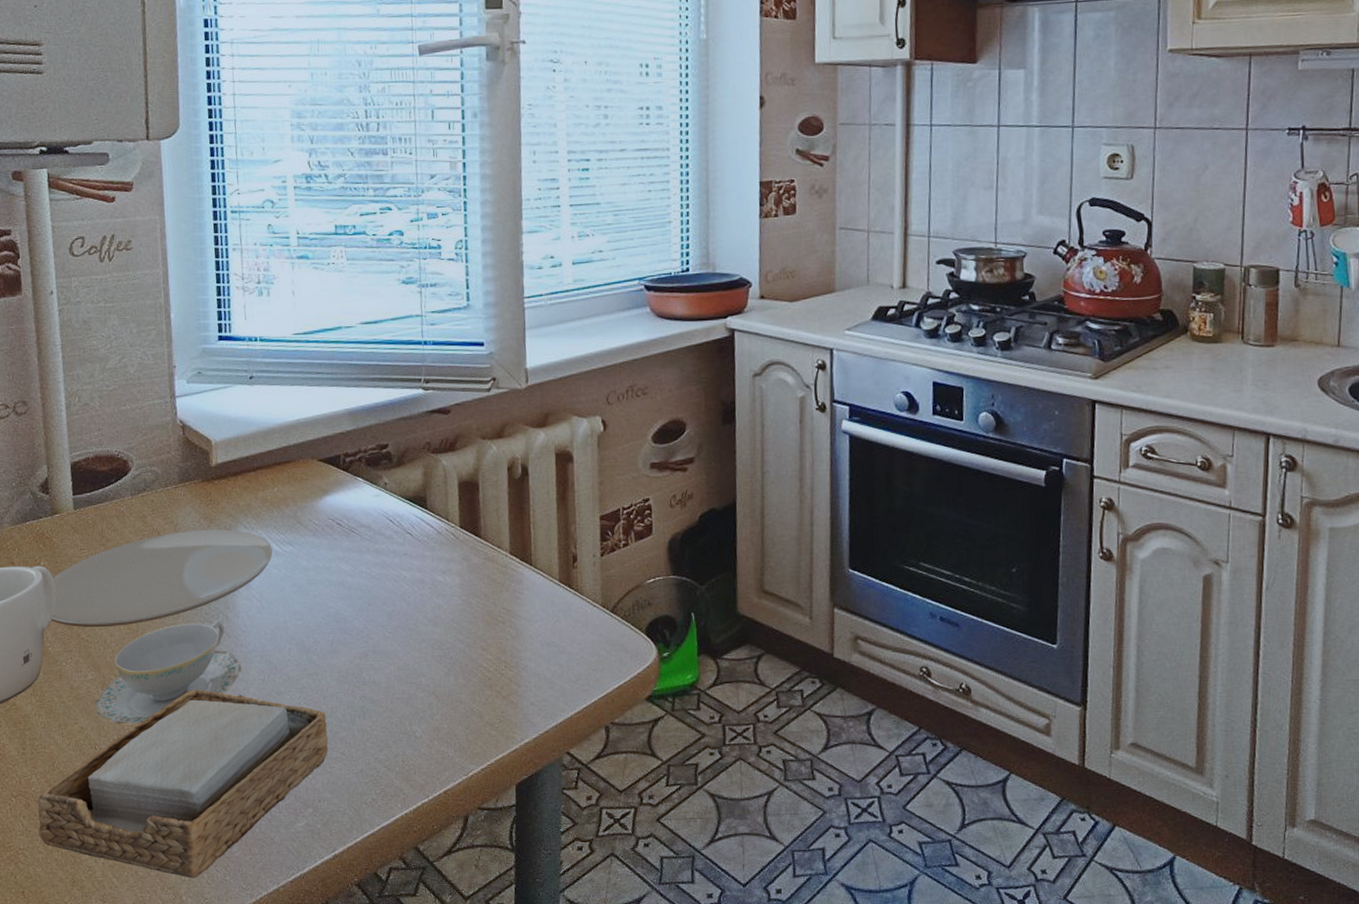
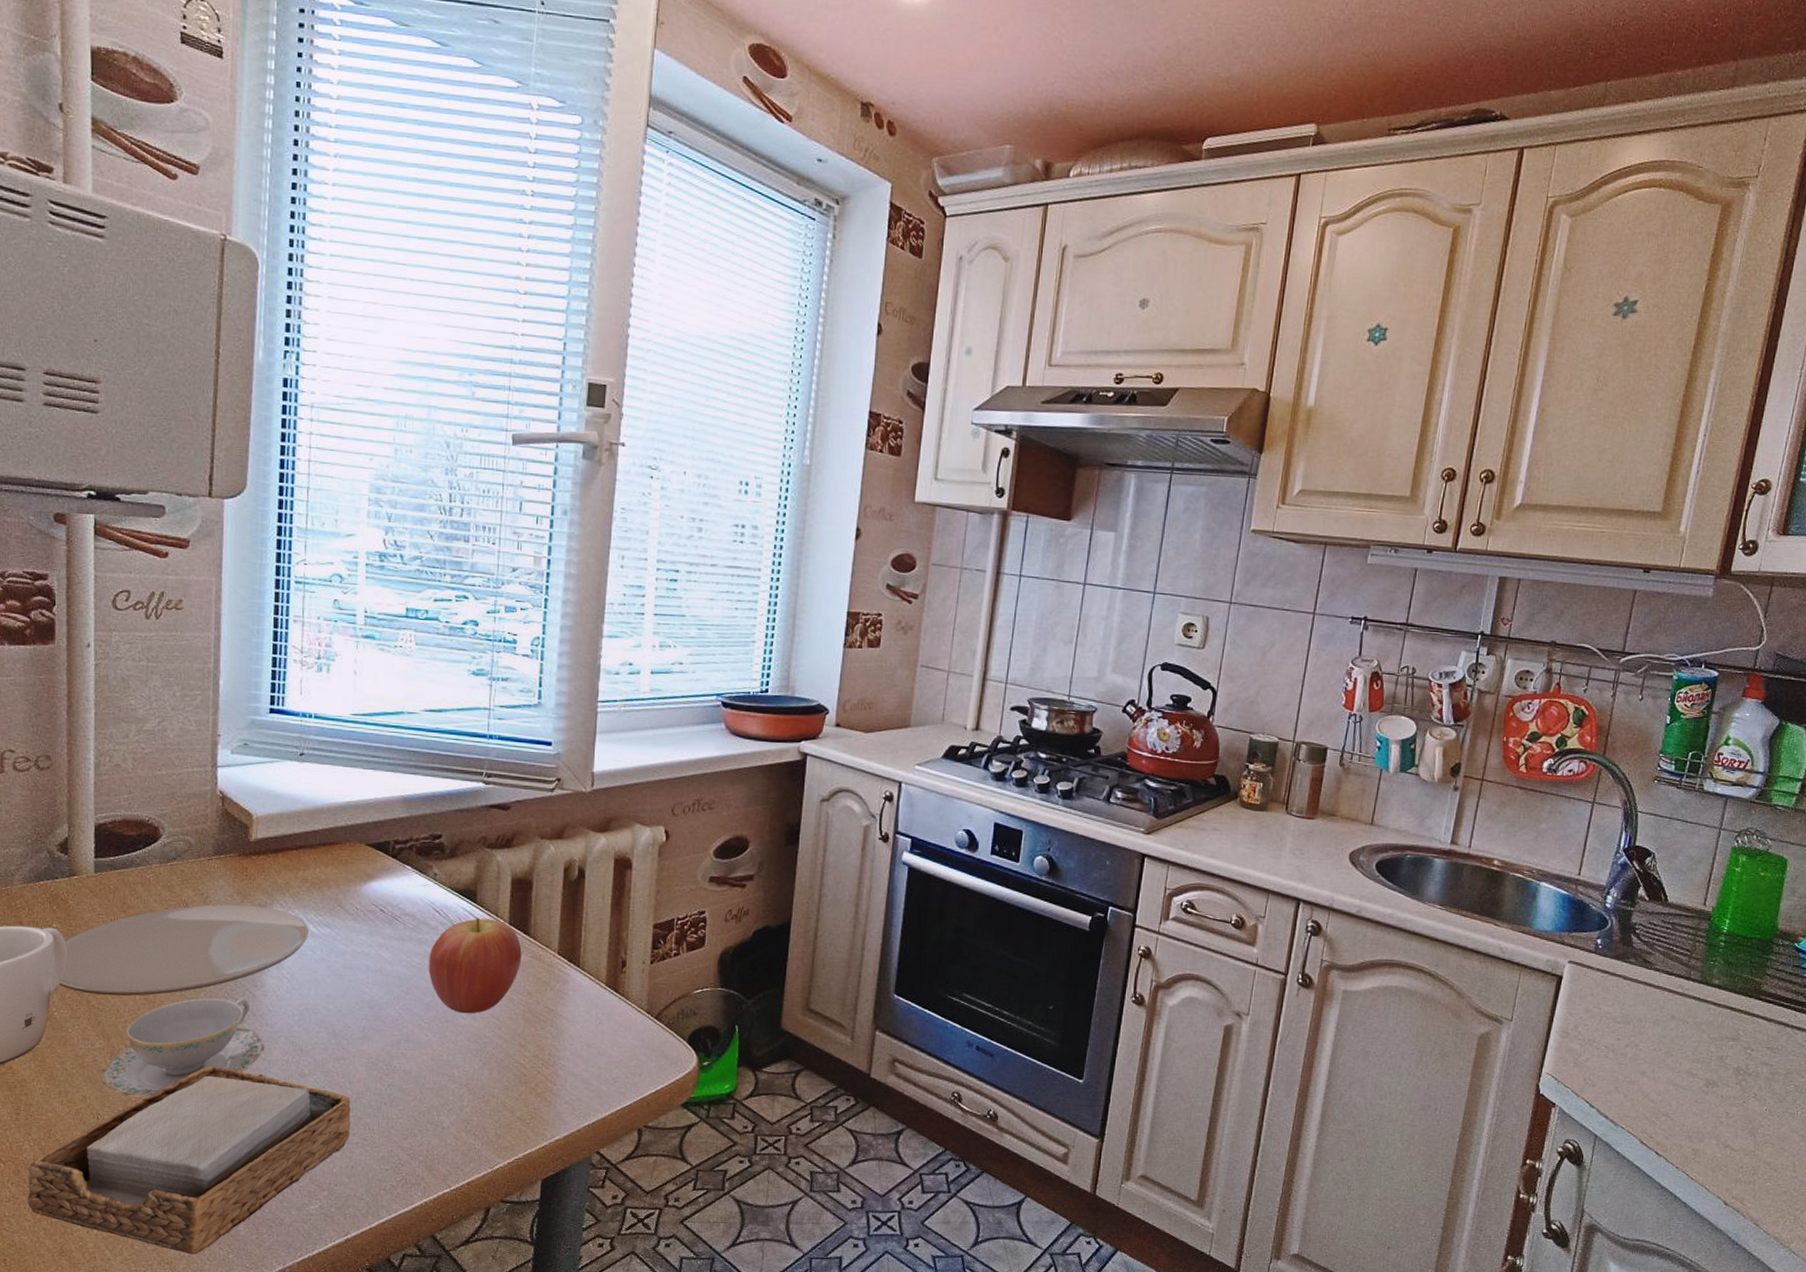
fruit: none [386,523,476,621] -> present [428,917,522,1014]

